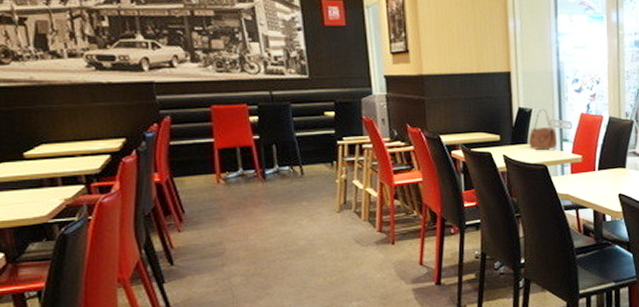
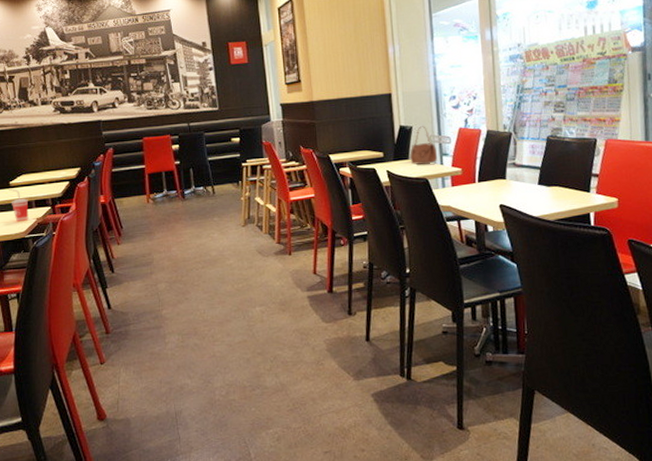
beverage cup: none [21,161,53,204] -> present [8,188,29,223]

